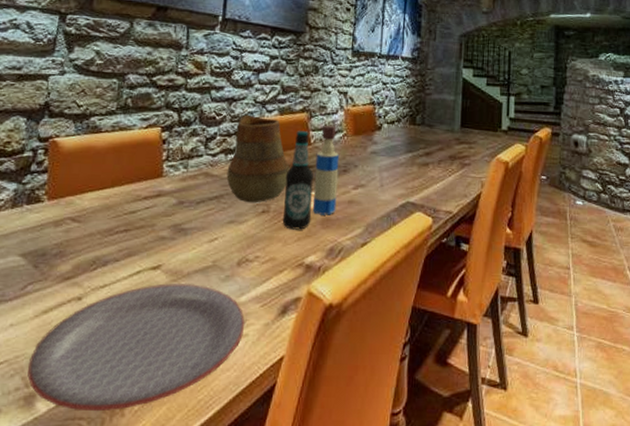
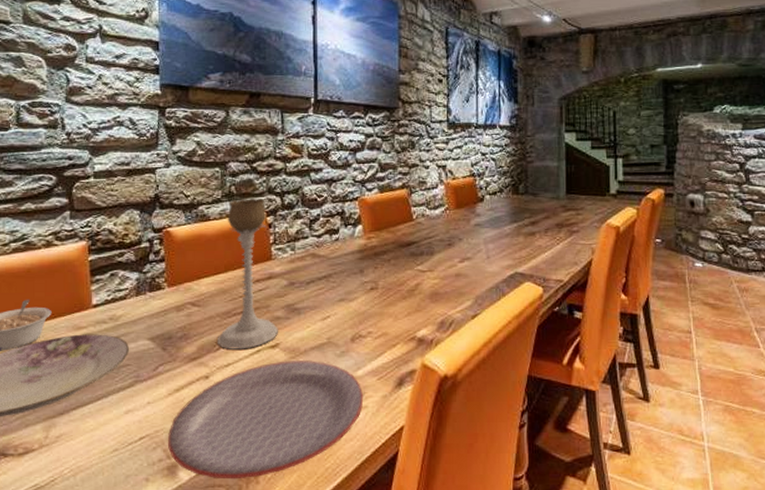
candle holder: none [95,112,162,270] -> present [218,199,278,350]
pitcher: present [226,114,290,203] -> none [333,194,394,281]
bottle: present [282,131,314,230] -> none [391,207,420,305]
tequila bottle: present [312,125,340,215] -> none [419,200,444,289]

